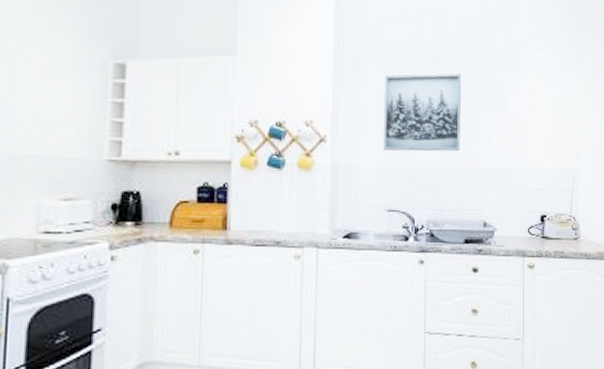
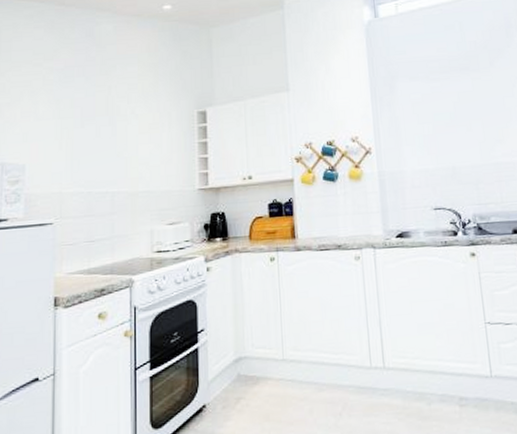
wall art: present [383,73,462,152] -> none [417,77,496,154]

